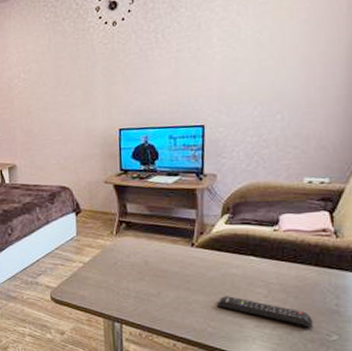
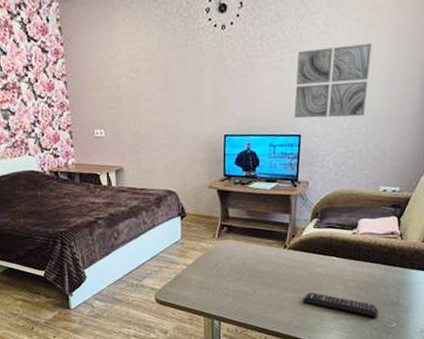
wall art: none [195,25,283,108] -> present [294,43,373,119]

